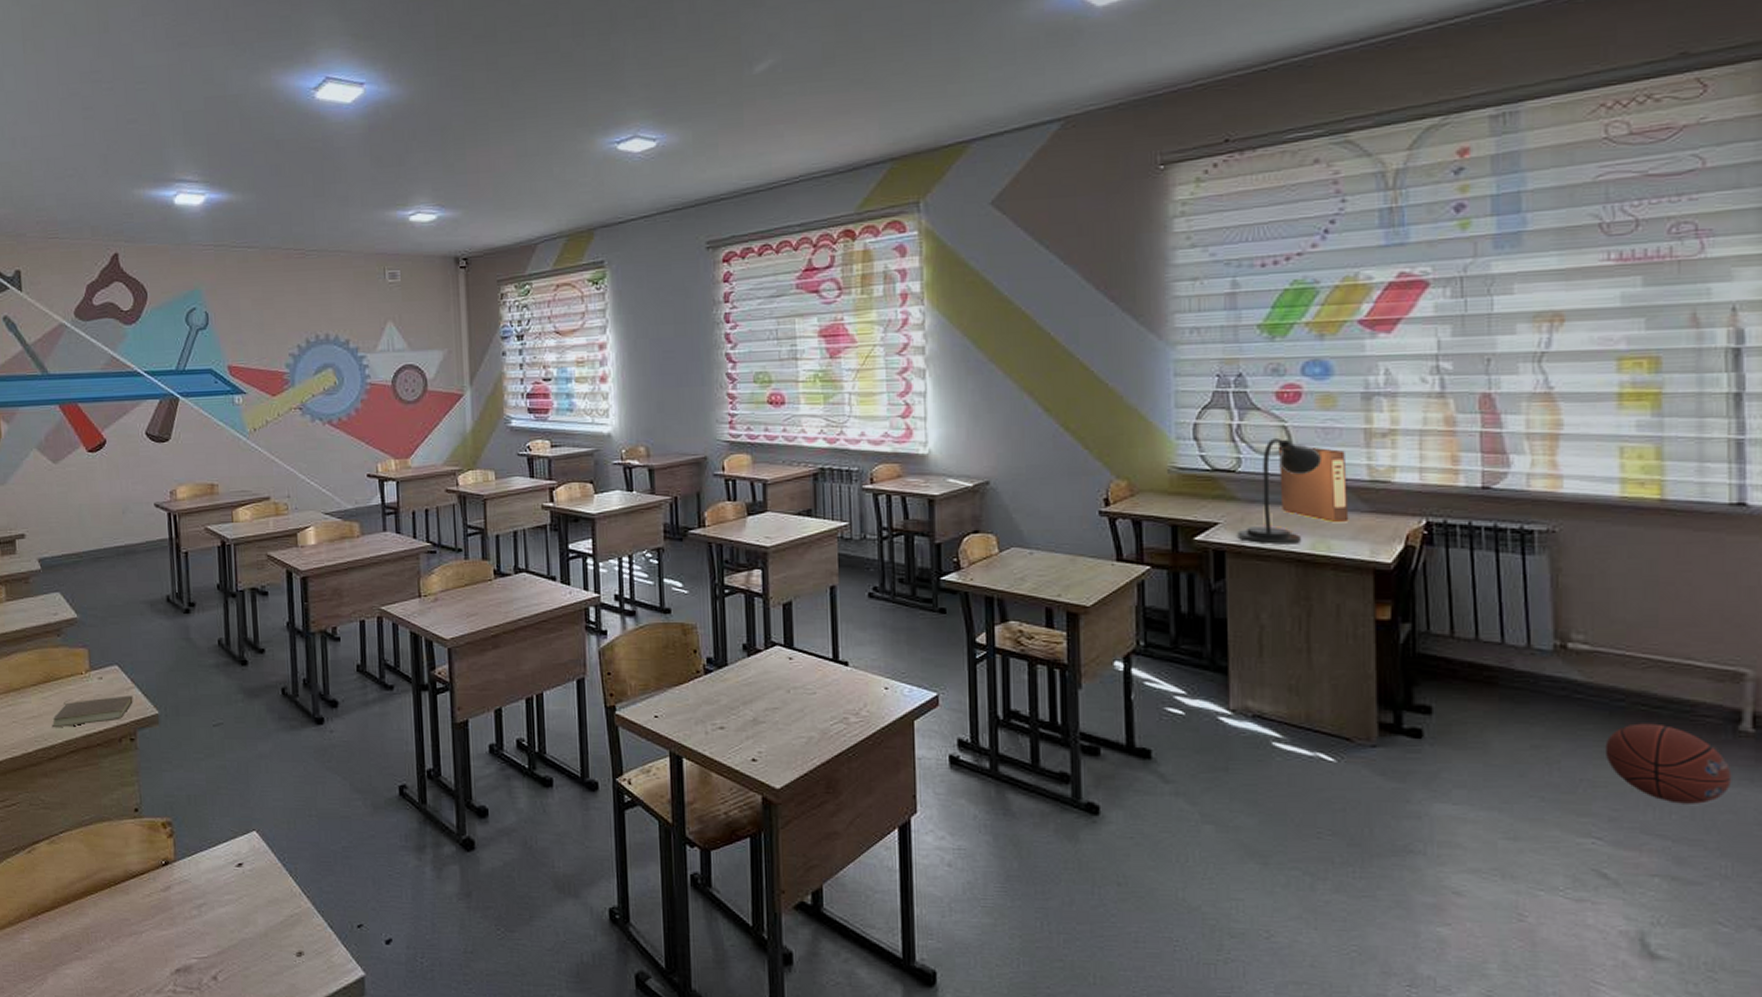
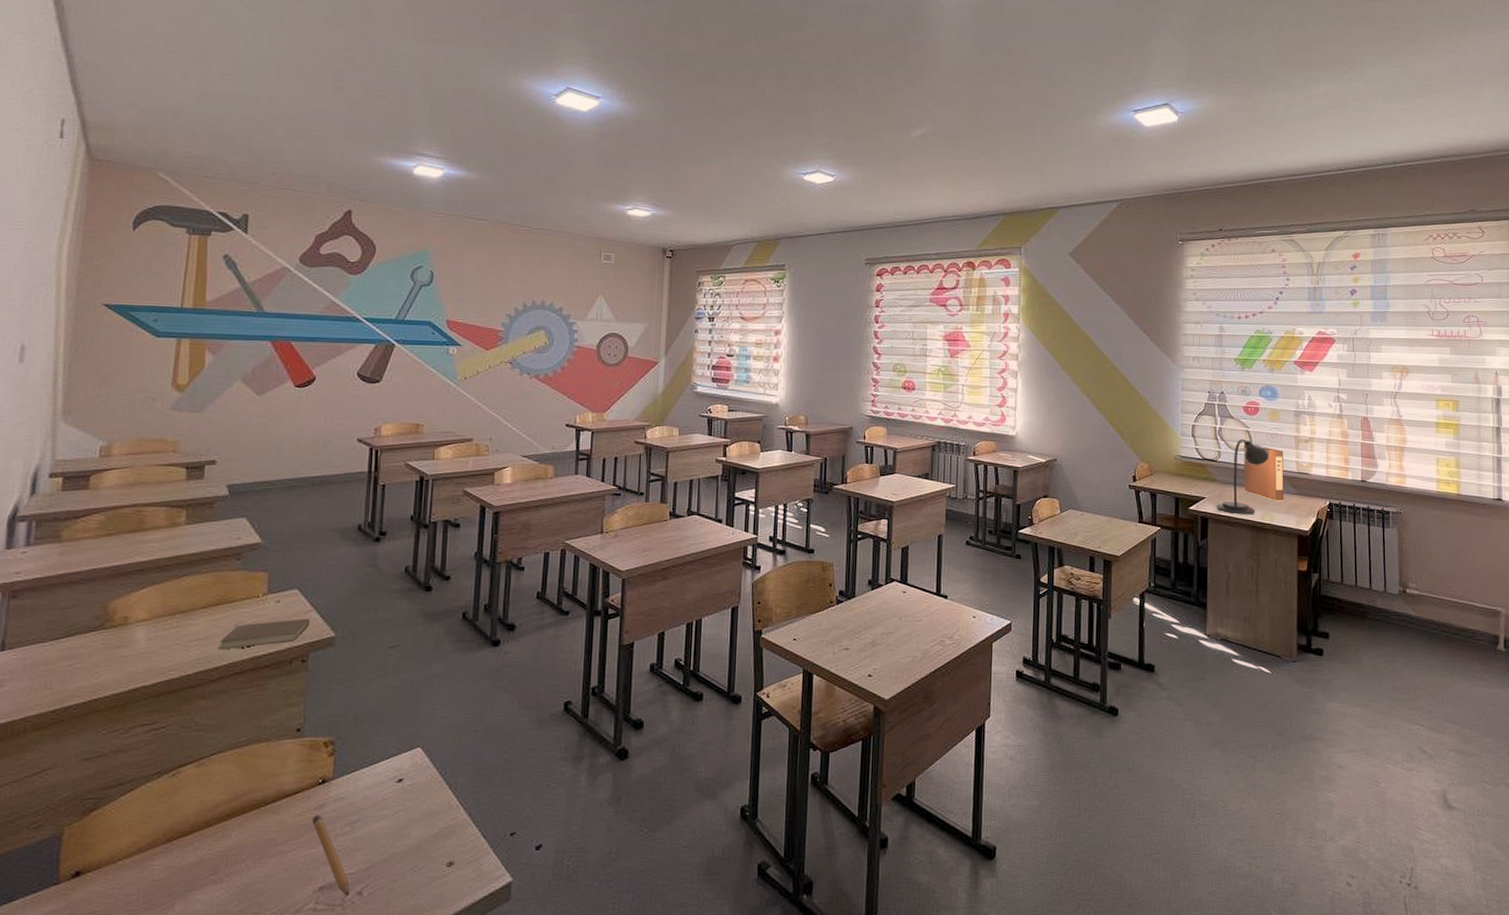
pencil: none [161,897,205,980] -> present [312,815,350,896]
basketball: present [1604,723,1732,804] -> none [1426,645,1493,700]

